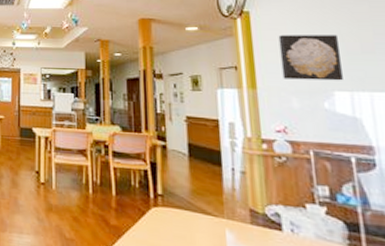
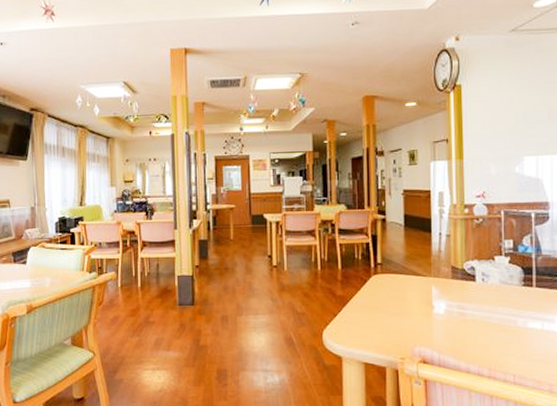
wall art: present [278,35,343,81] -> none [484,104,532,148]

